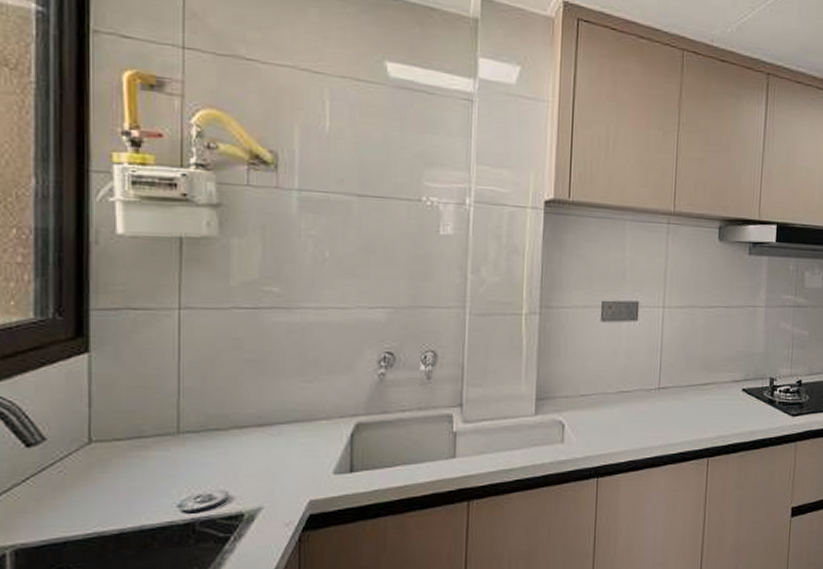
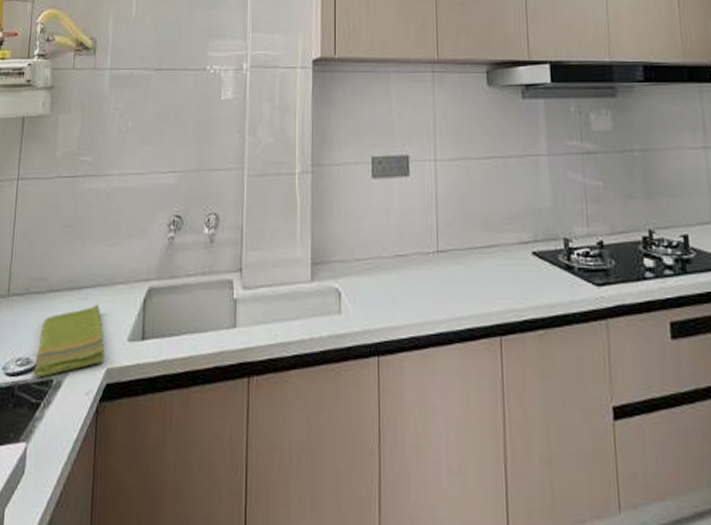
dish towel: none [219,440,306,511] -> present [34,304,105,376]

